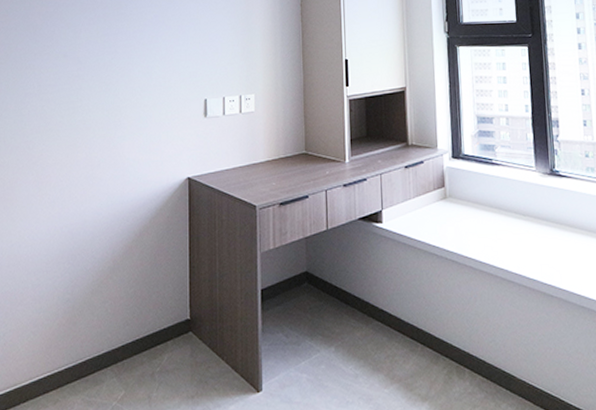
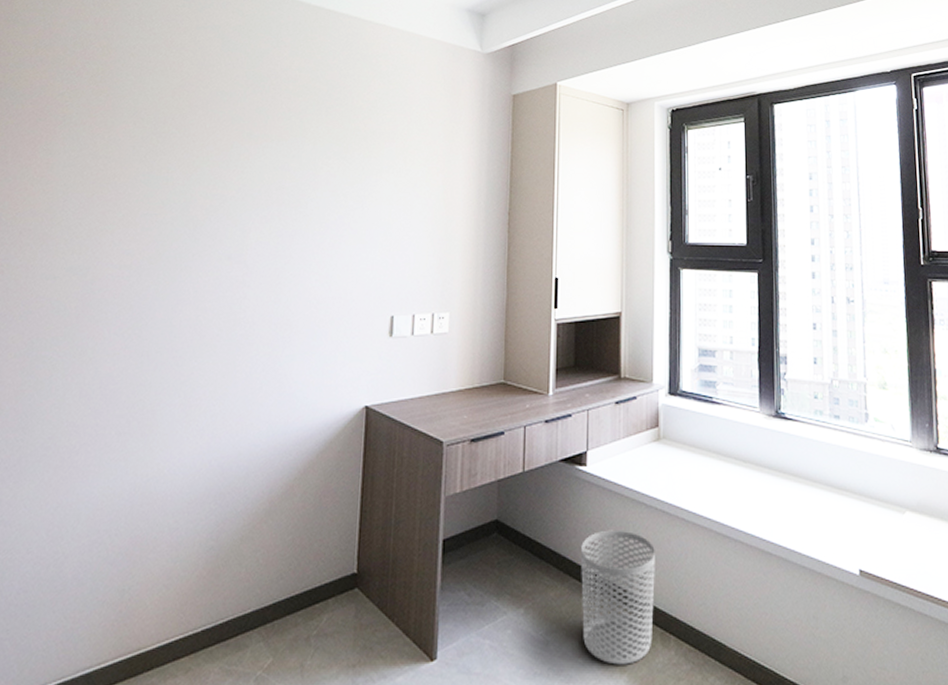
waste bin: none [382,278,449,394] -> present [581,530,655,665]

